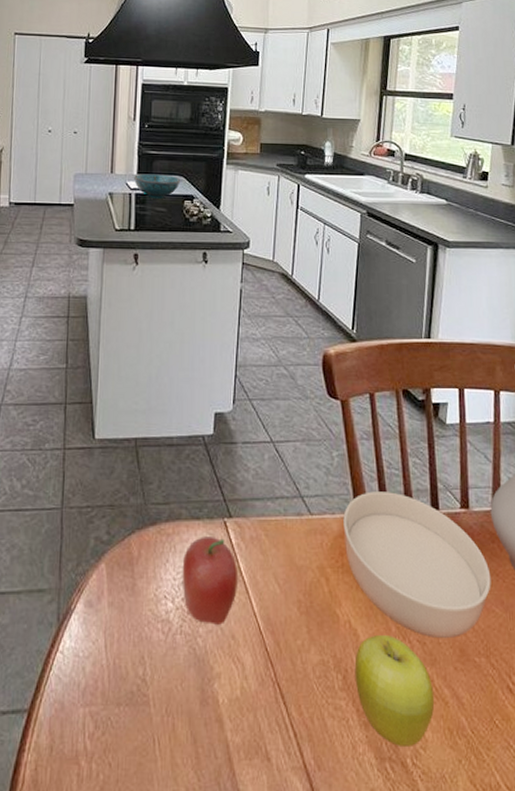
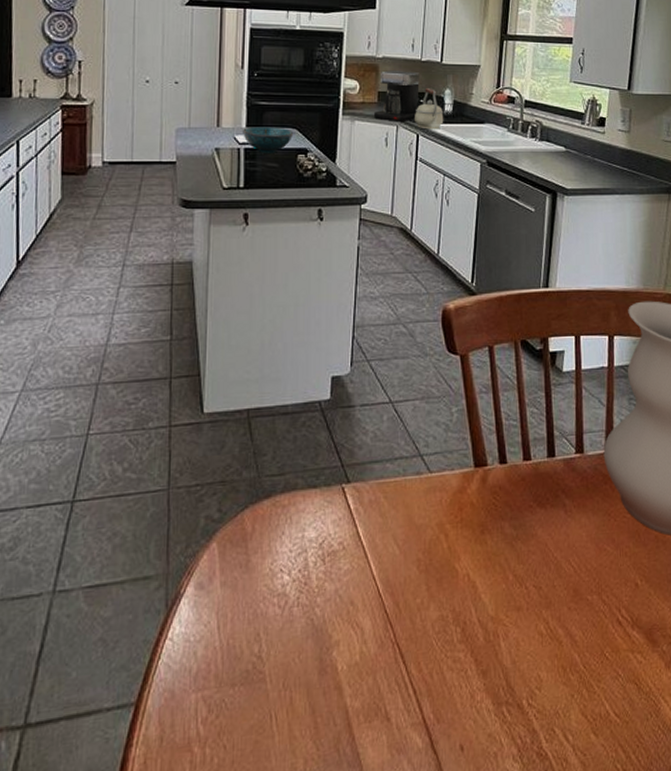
fruit: present [182,537,239,625] -> none [298,504,357,593]
coffee maker: none [256,123,300,172] -> present [373,70,419,121]
kettle: none [294,140,324,180] -> present [413,87,444,130]
bowl: present [343,491,491,639] -> none [462,443,604,582]
fruit: present [354,635,435,746] -> none [473,584,550,690]

